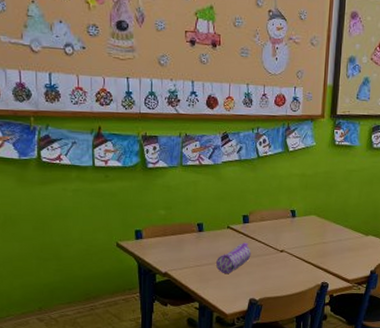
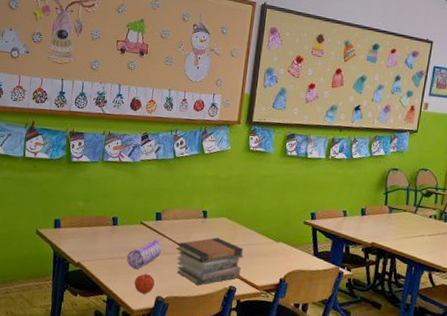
apple: none [225,277,246,297] -> present [134,273,155,294]
book stack: none [265,236,334,284] -> present [175,237,243,286]

